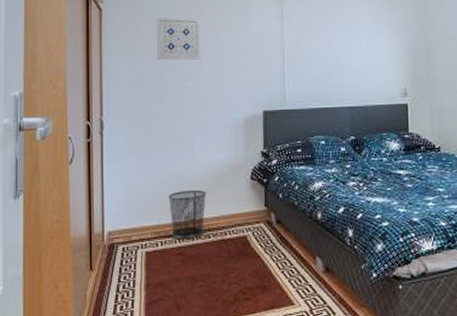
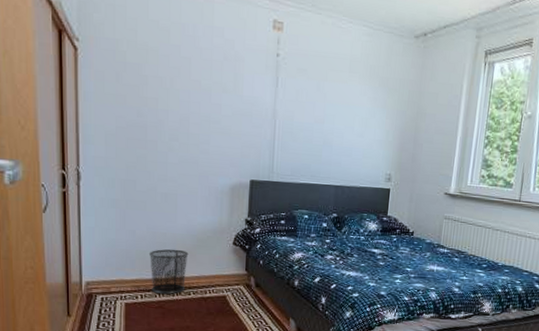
wall art: present [156,17,201,60] -> none [140,66,189,119]

